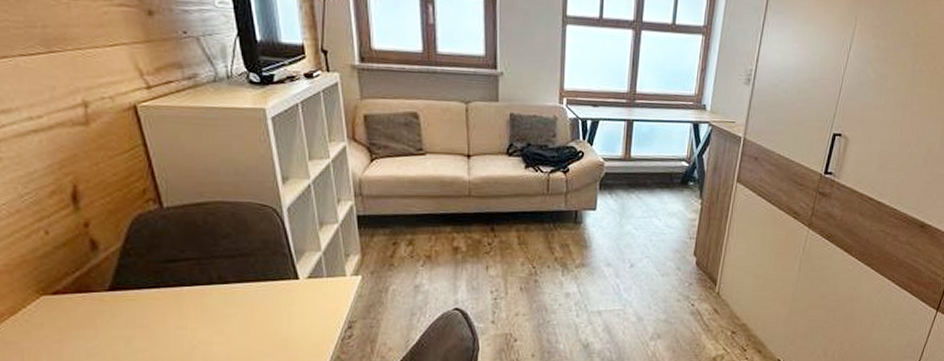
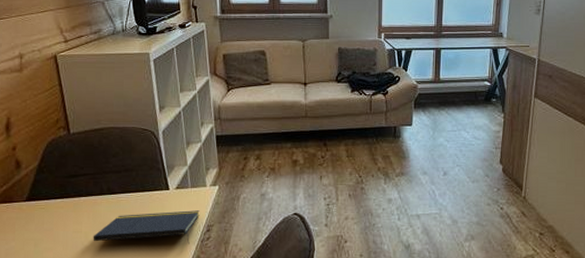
notepad: none [202,304,339,343] -> present [93,210,200,244]

